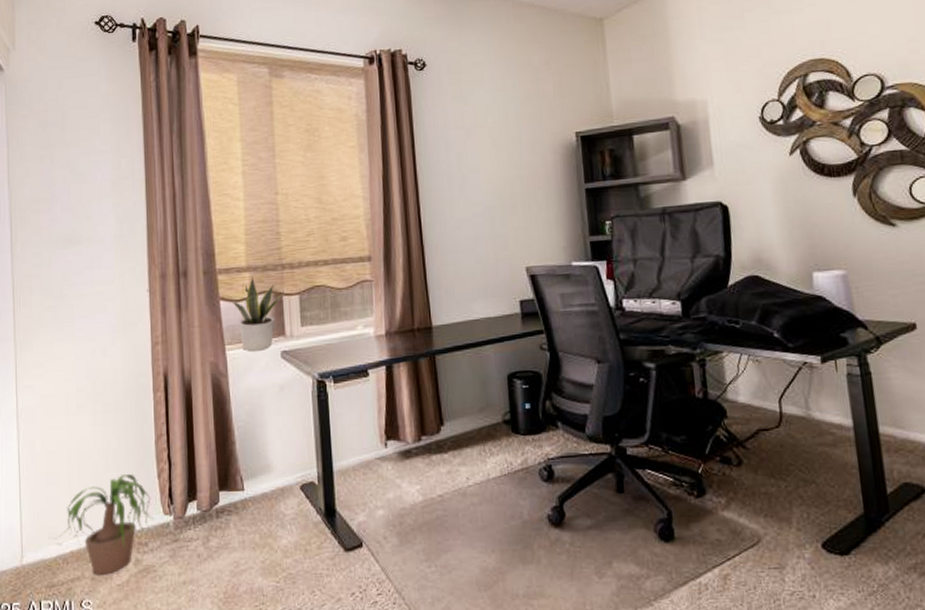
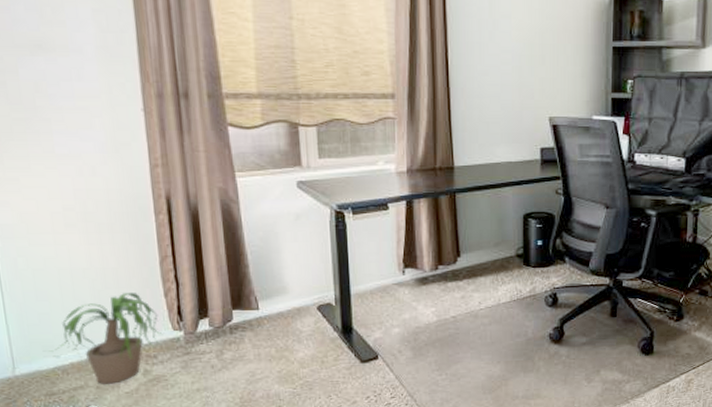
potted plant: present [231,276,285,353] -> none [241,104,302,181]

